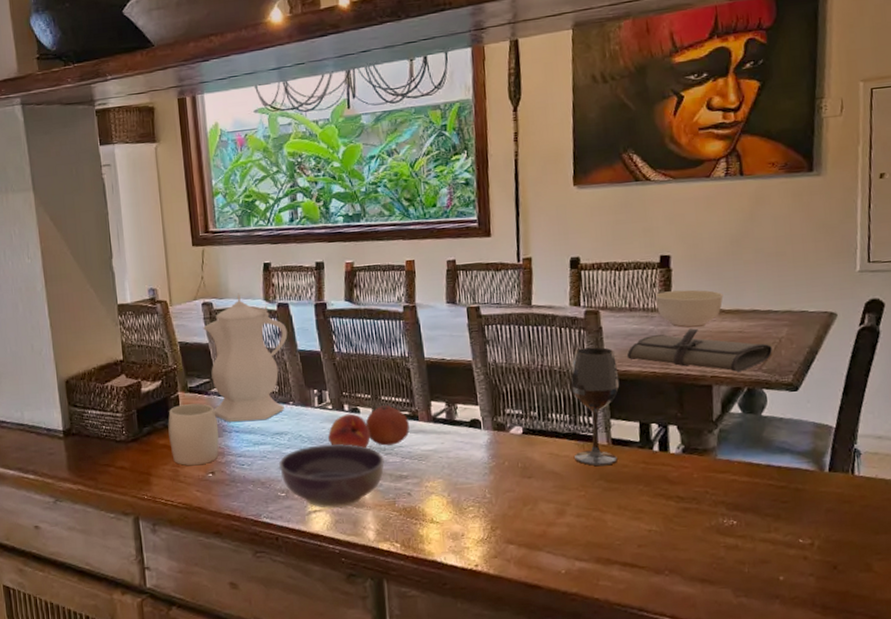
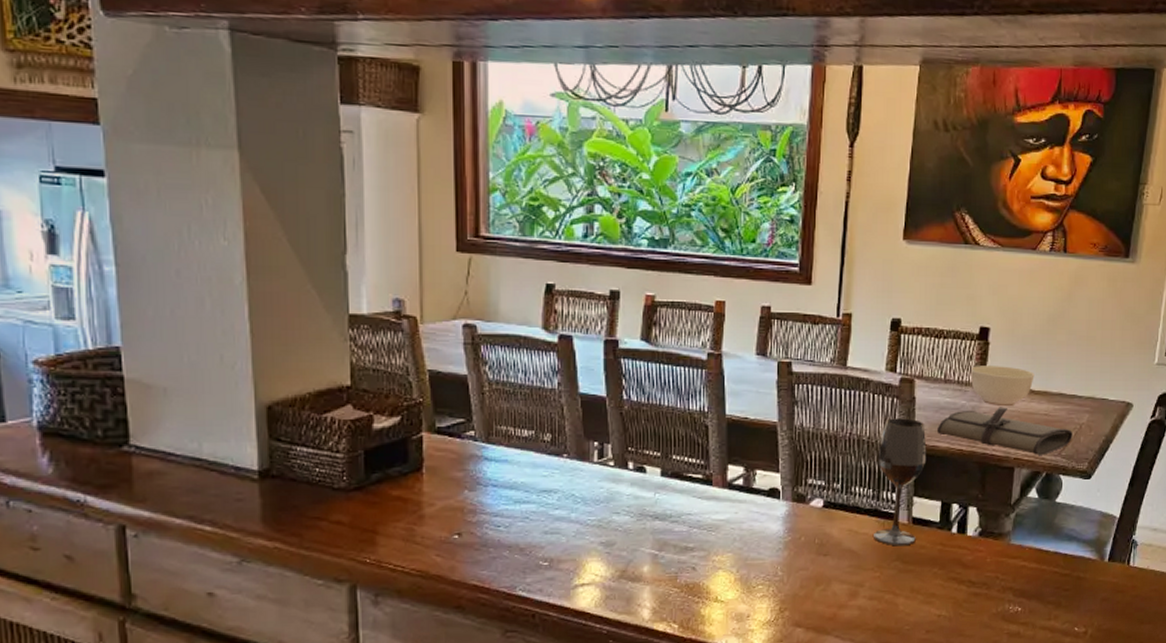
mug: present [168,403,219,466] -> none [405,448,472,525]
teapot: present [202,293,288,422] -> none [461,316,568,474]
bowl: present [278,443,384,509] -> none [543,507,669,583]
fruit: present [328,413,371,449] -> none [607,472,656,514]
fruit: present [365,405,410,446] -> none [651,466,701,512]

